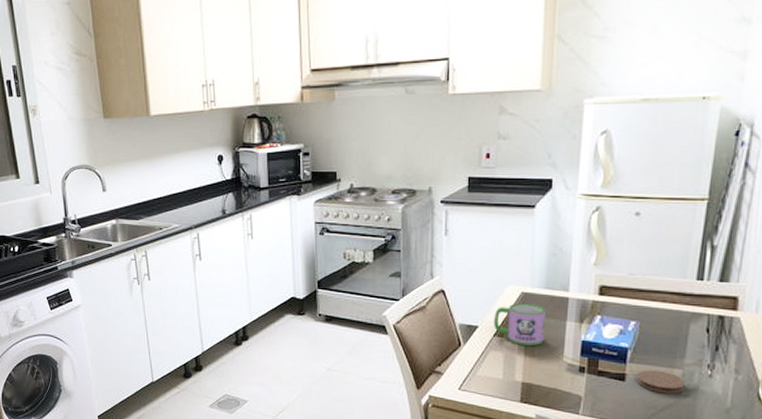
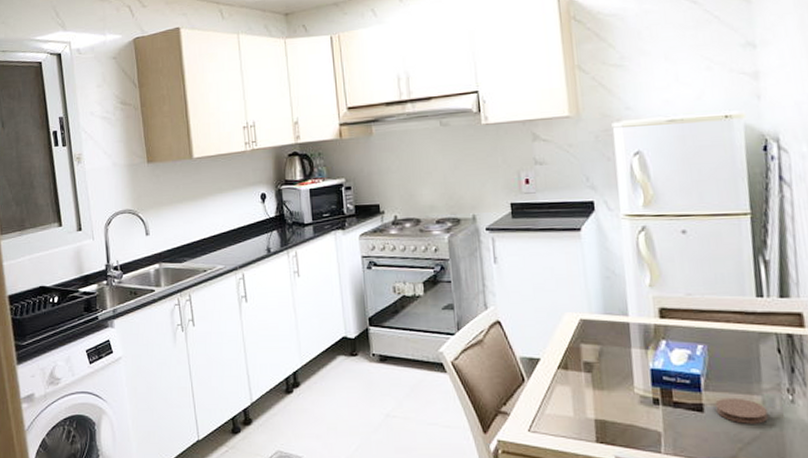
mug: present [494,303,546,346] -> none [555,331,611,377]

